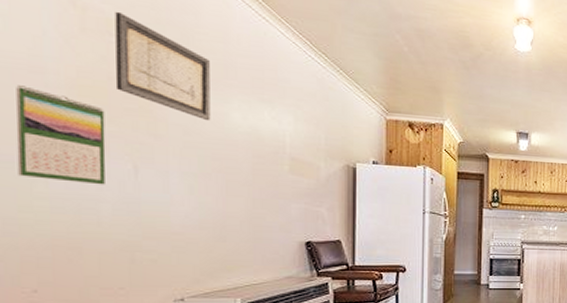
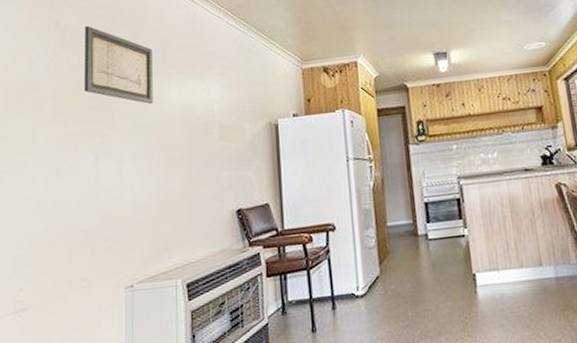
calendar: present [16,85,106,185] -> none [15,103,76,183]

